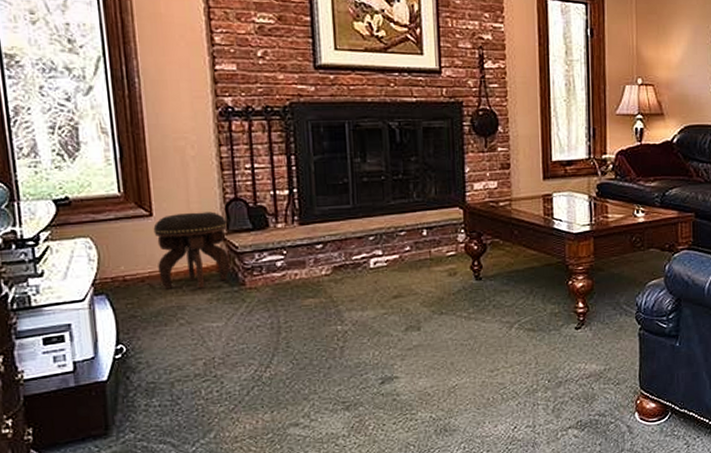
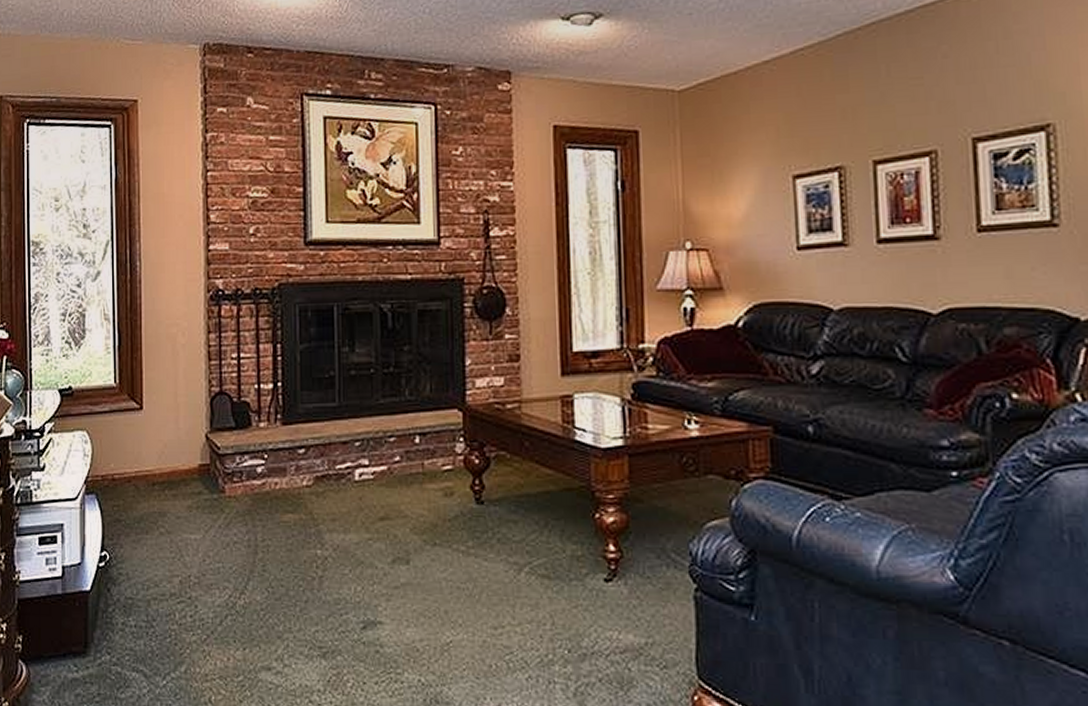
footstool: present [153,211,230,289] -> none [142,406,211,494]

